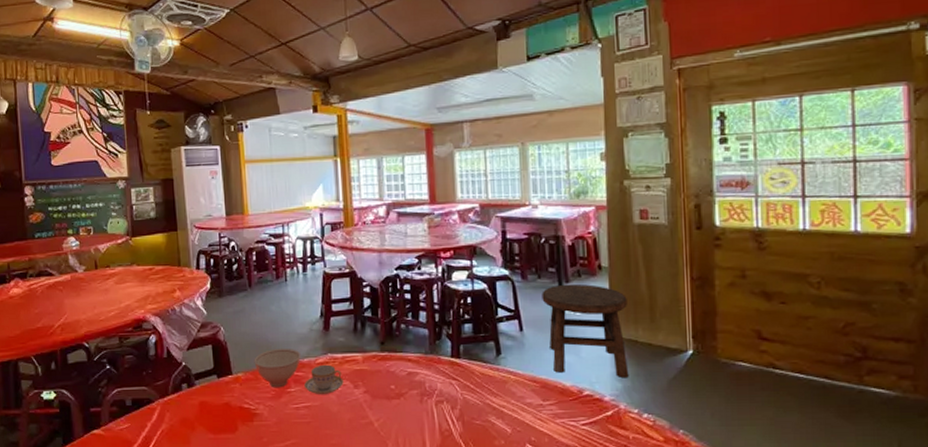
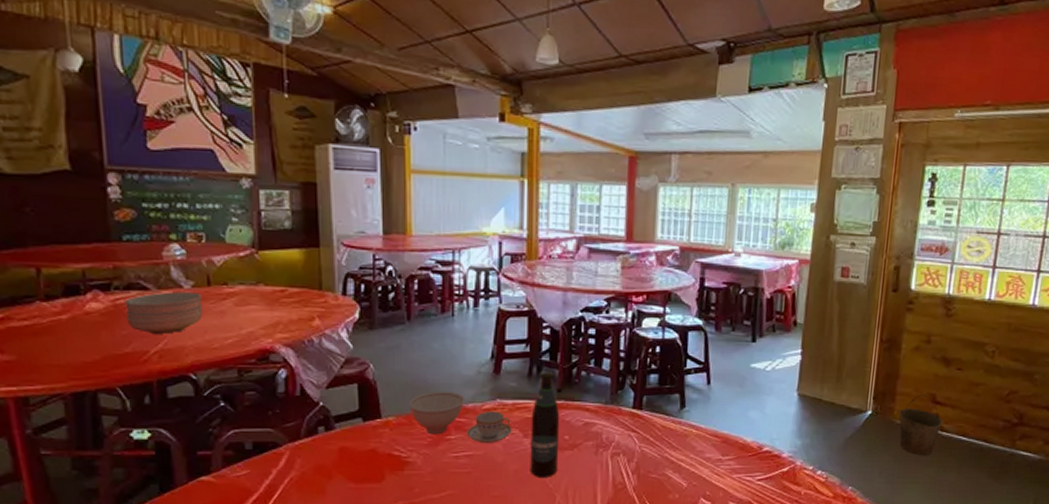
bowl: none [37,275,93,311] -> present [125,292,203,334]
bottle: none [359,325,388,426] -> present [530,370,560,477]
stool: present [541,283,629,379] -> none [733,338,817,436]
bucket: none [723,330,774,395] -> present [898,393,943,455]

